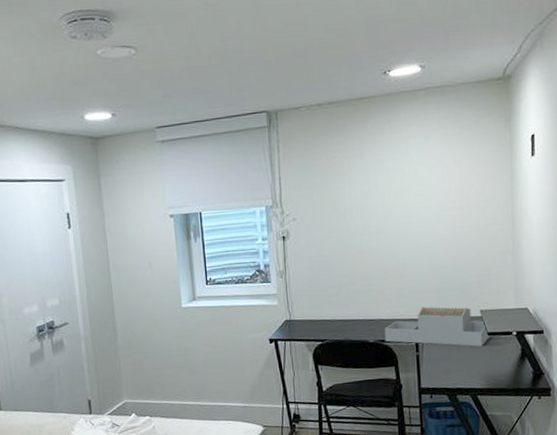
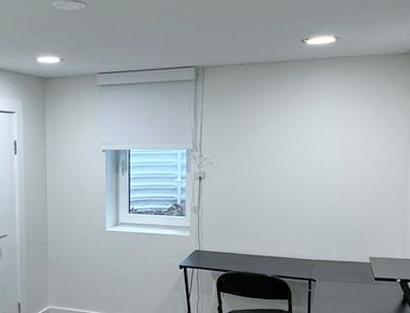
architectural model: present [384,306,491,347] -> none [281,249,378,289]

